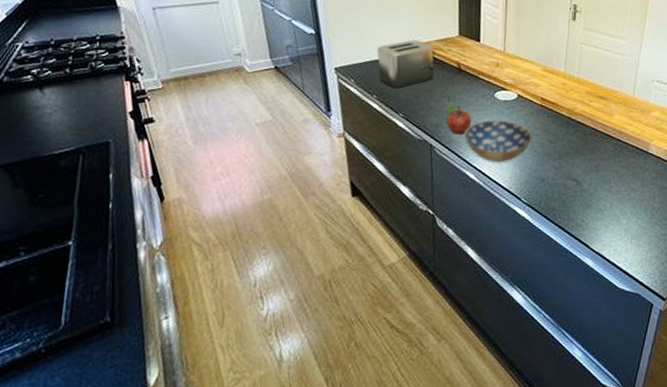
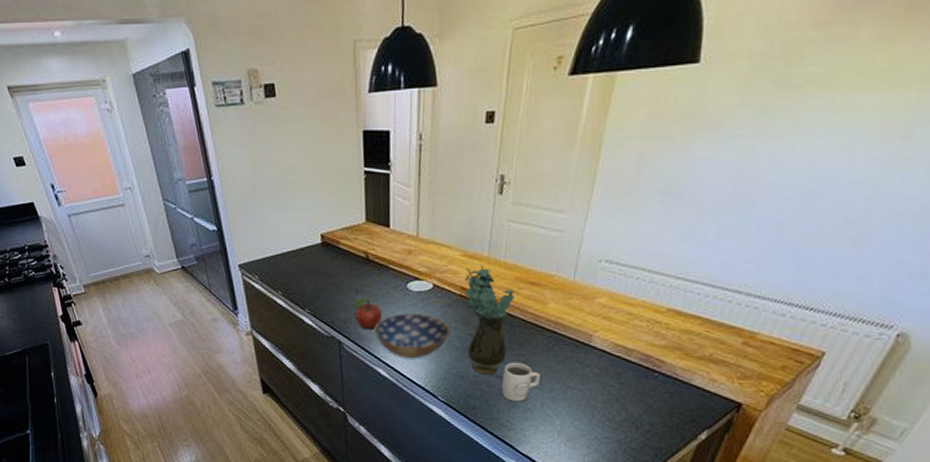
toaster: present [377,39,435,89] -> none [280,230,341,284]
vase: none [545,79,586,178] -> present [464,265,515,375]
mug: none [576,166,610,203] -> present [501,362,541,402]

